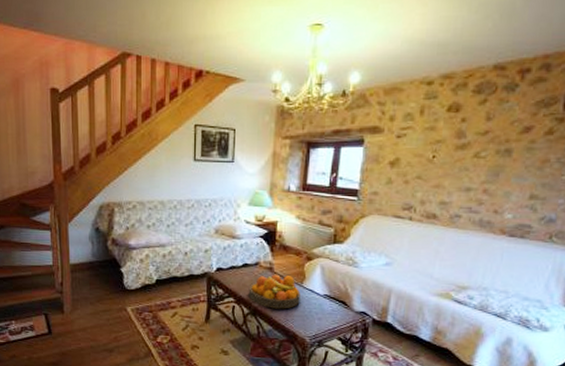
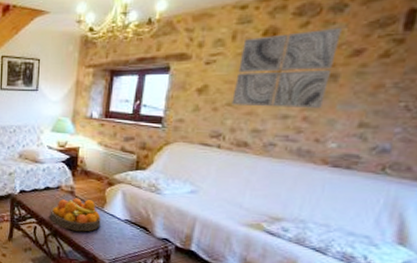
wall art: none [421,105,514,182] -> present [231,27,342,109]

